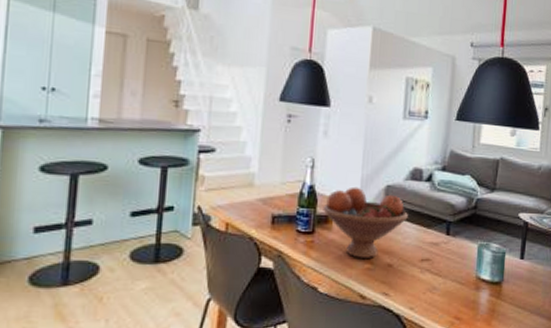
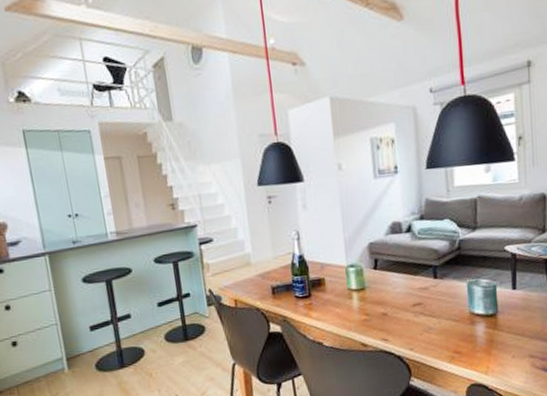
fruit bowl: present [323,186,408,258] -> none [314,249,394,312]

